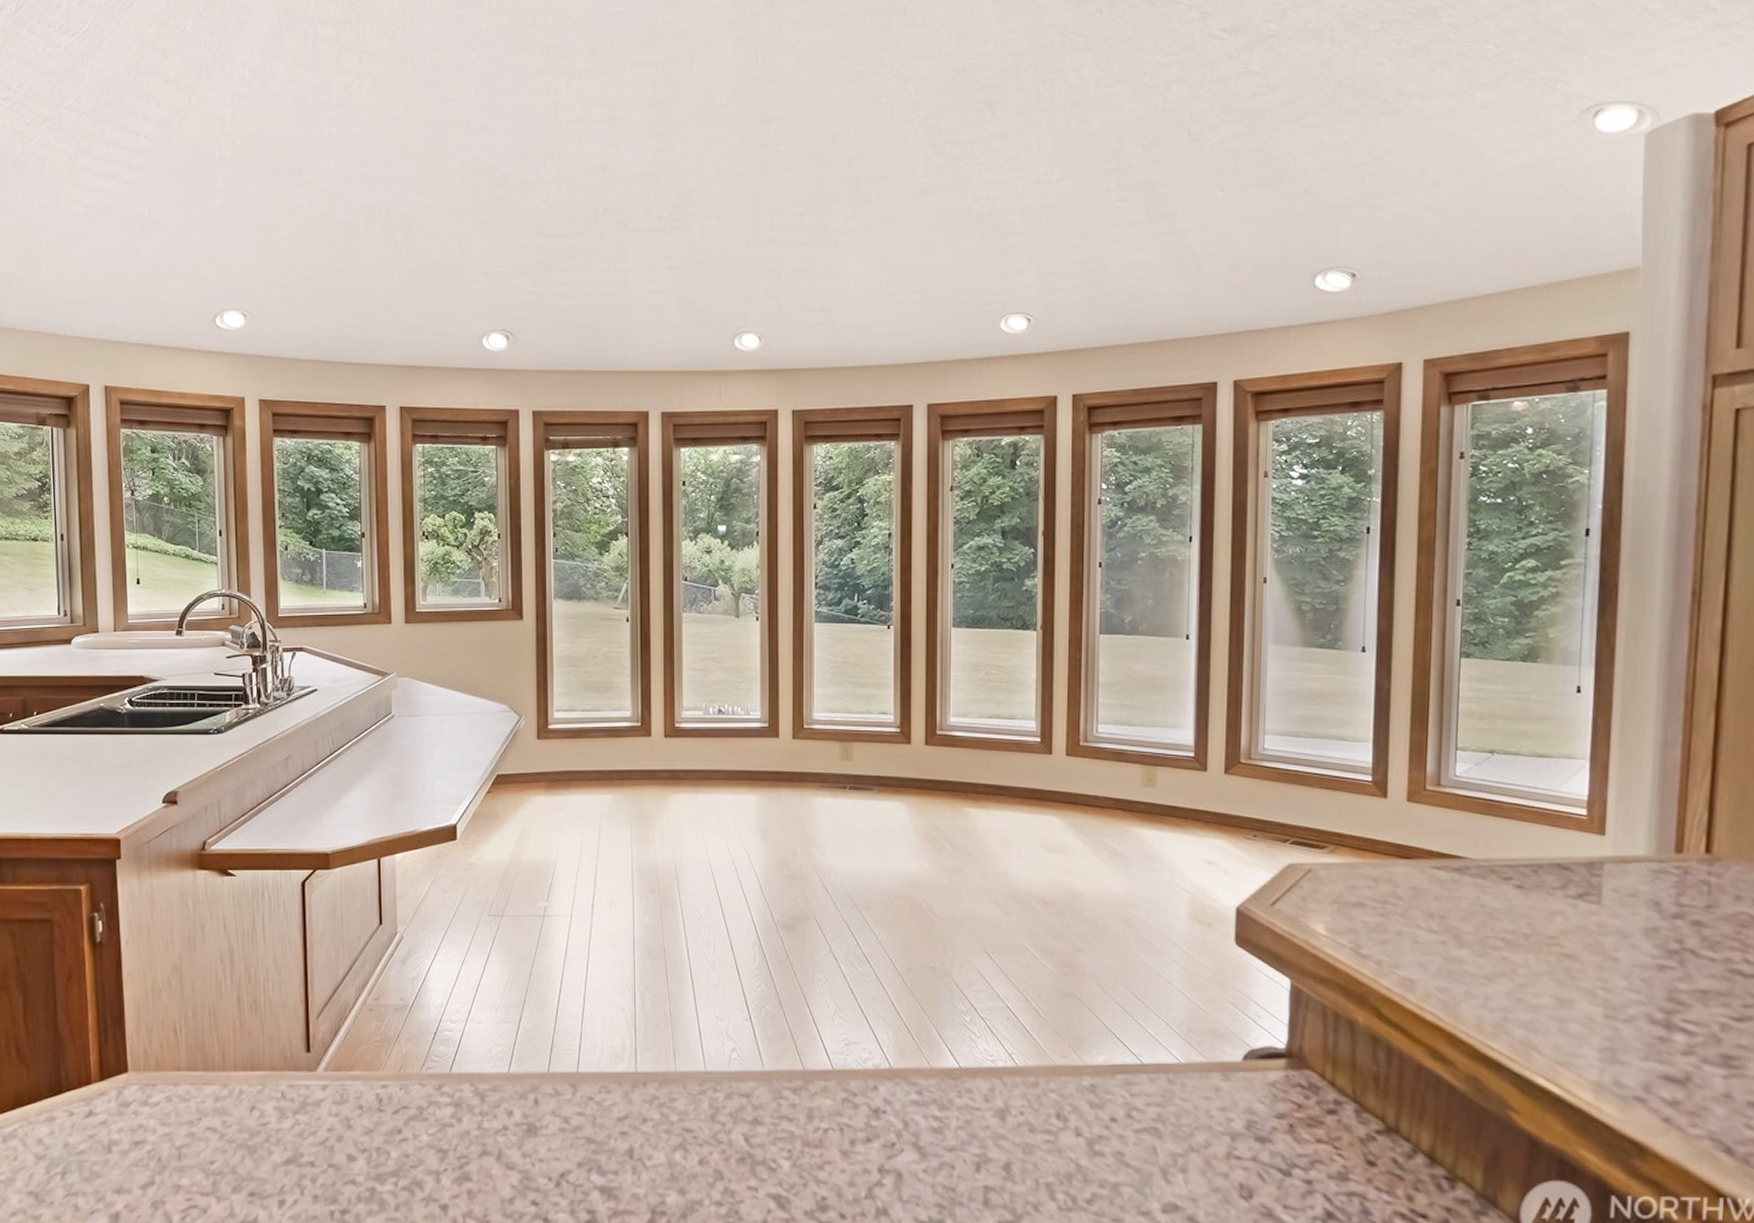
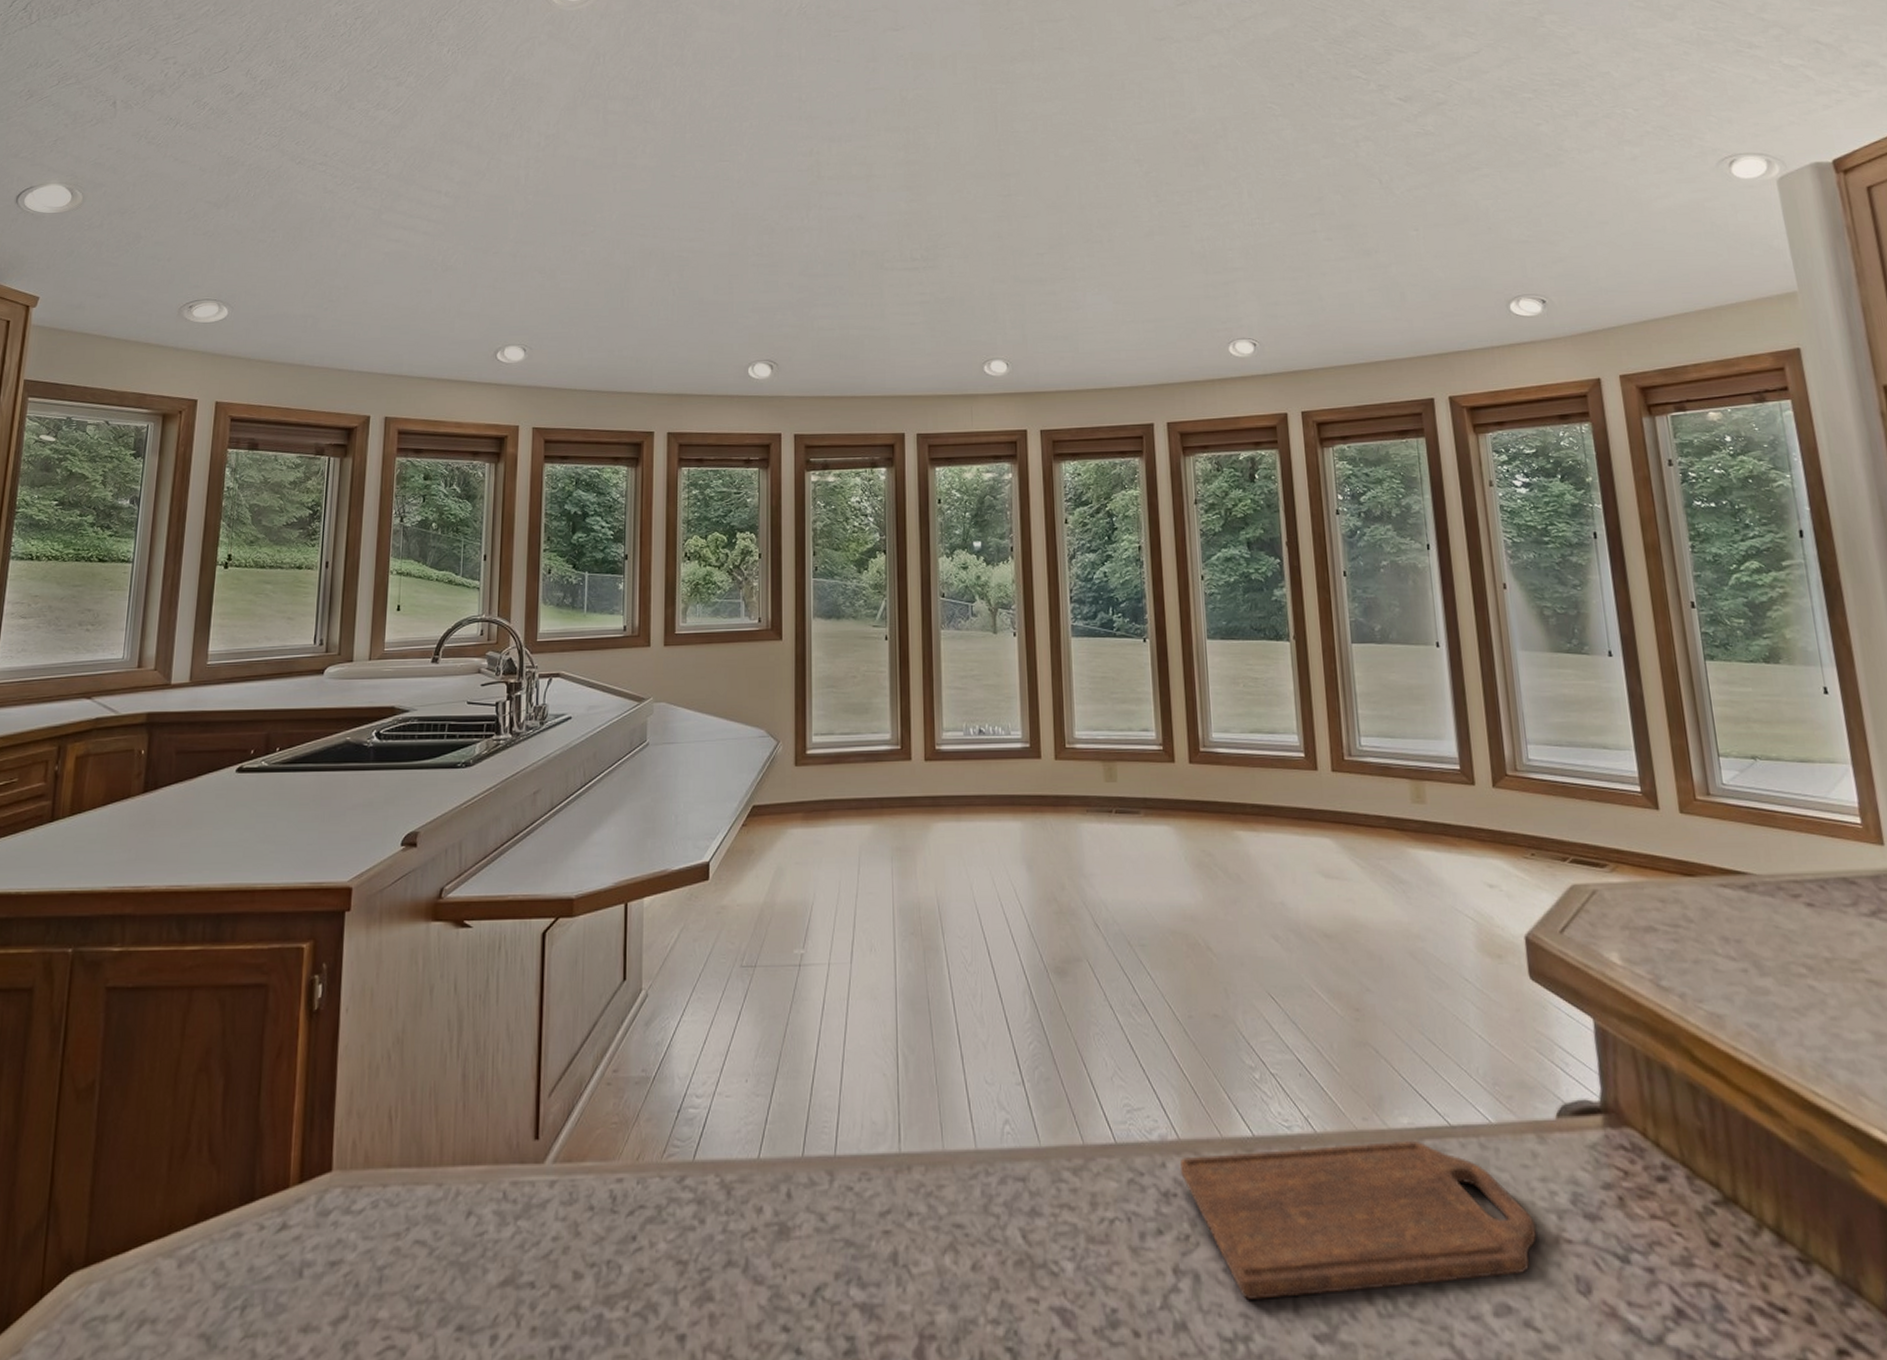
cutting board: none [890,1074,1211,1194] -> present [1179,1140,1536,1299]

